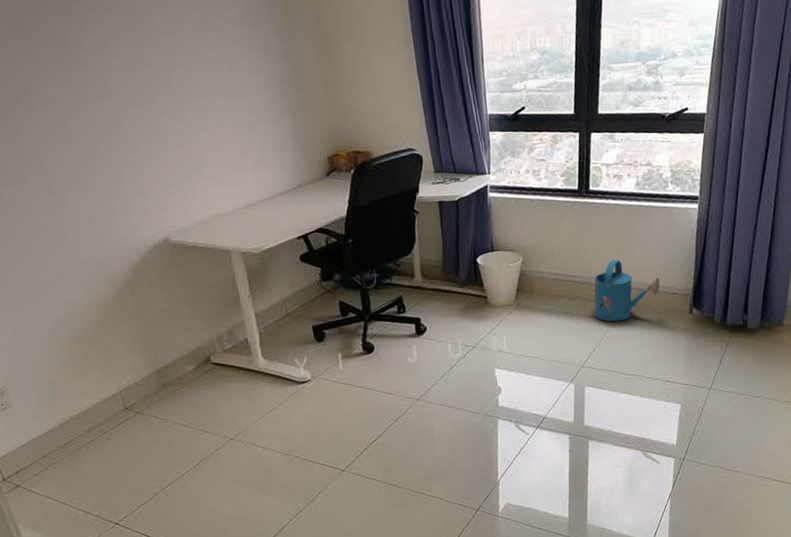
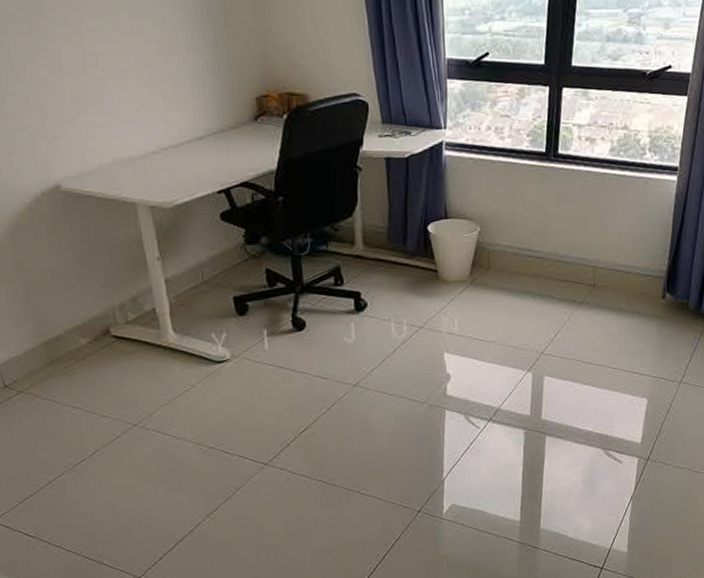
watering can: present [594,259,660,322] -> none [557,234,631,305]

